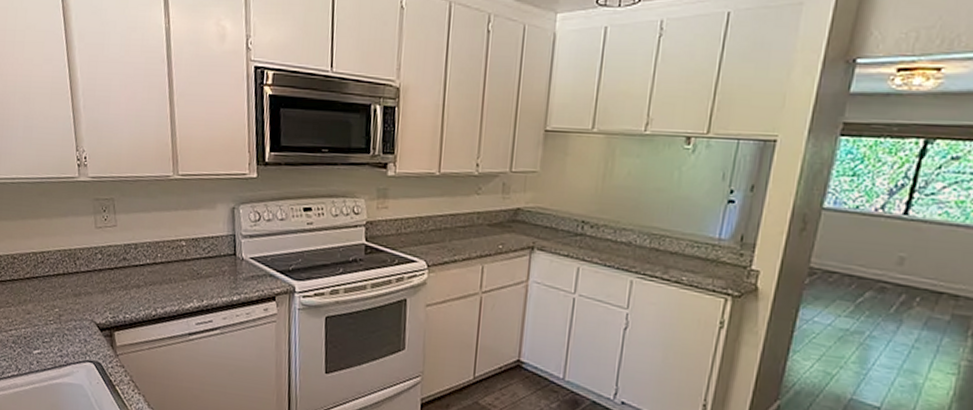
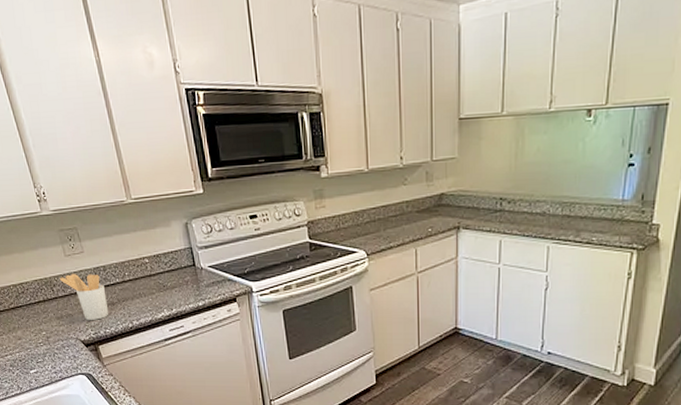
utensil holder: none [85,248,133,303] -> present [60,274,109,320]

